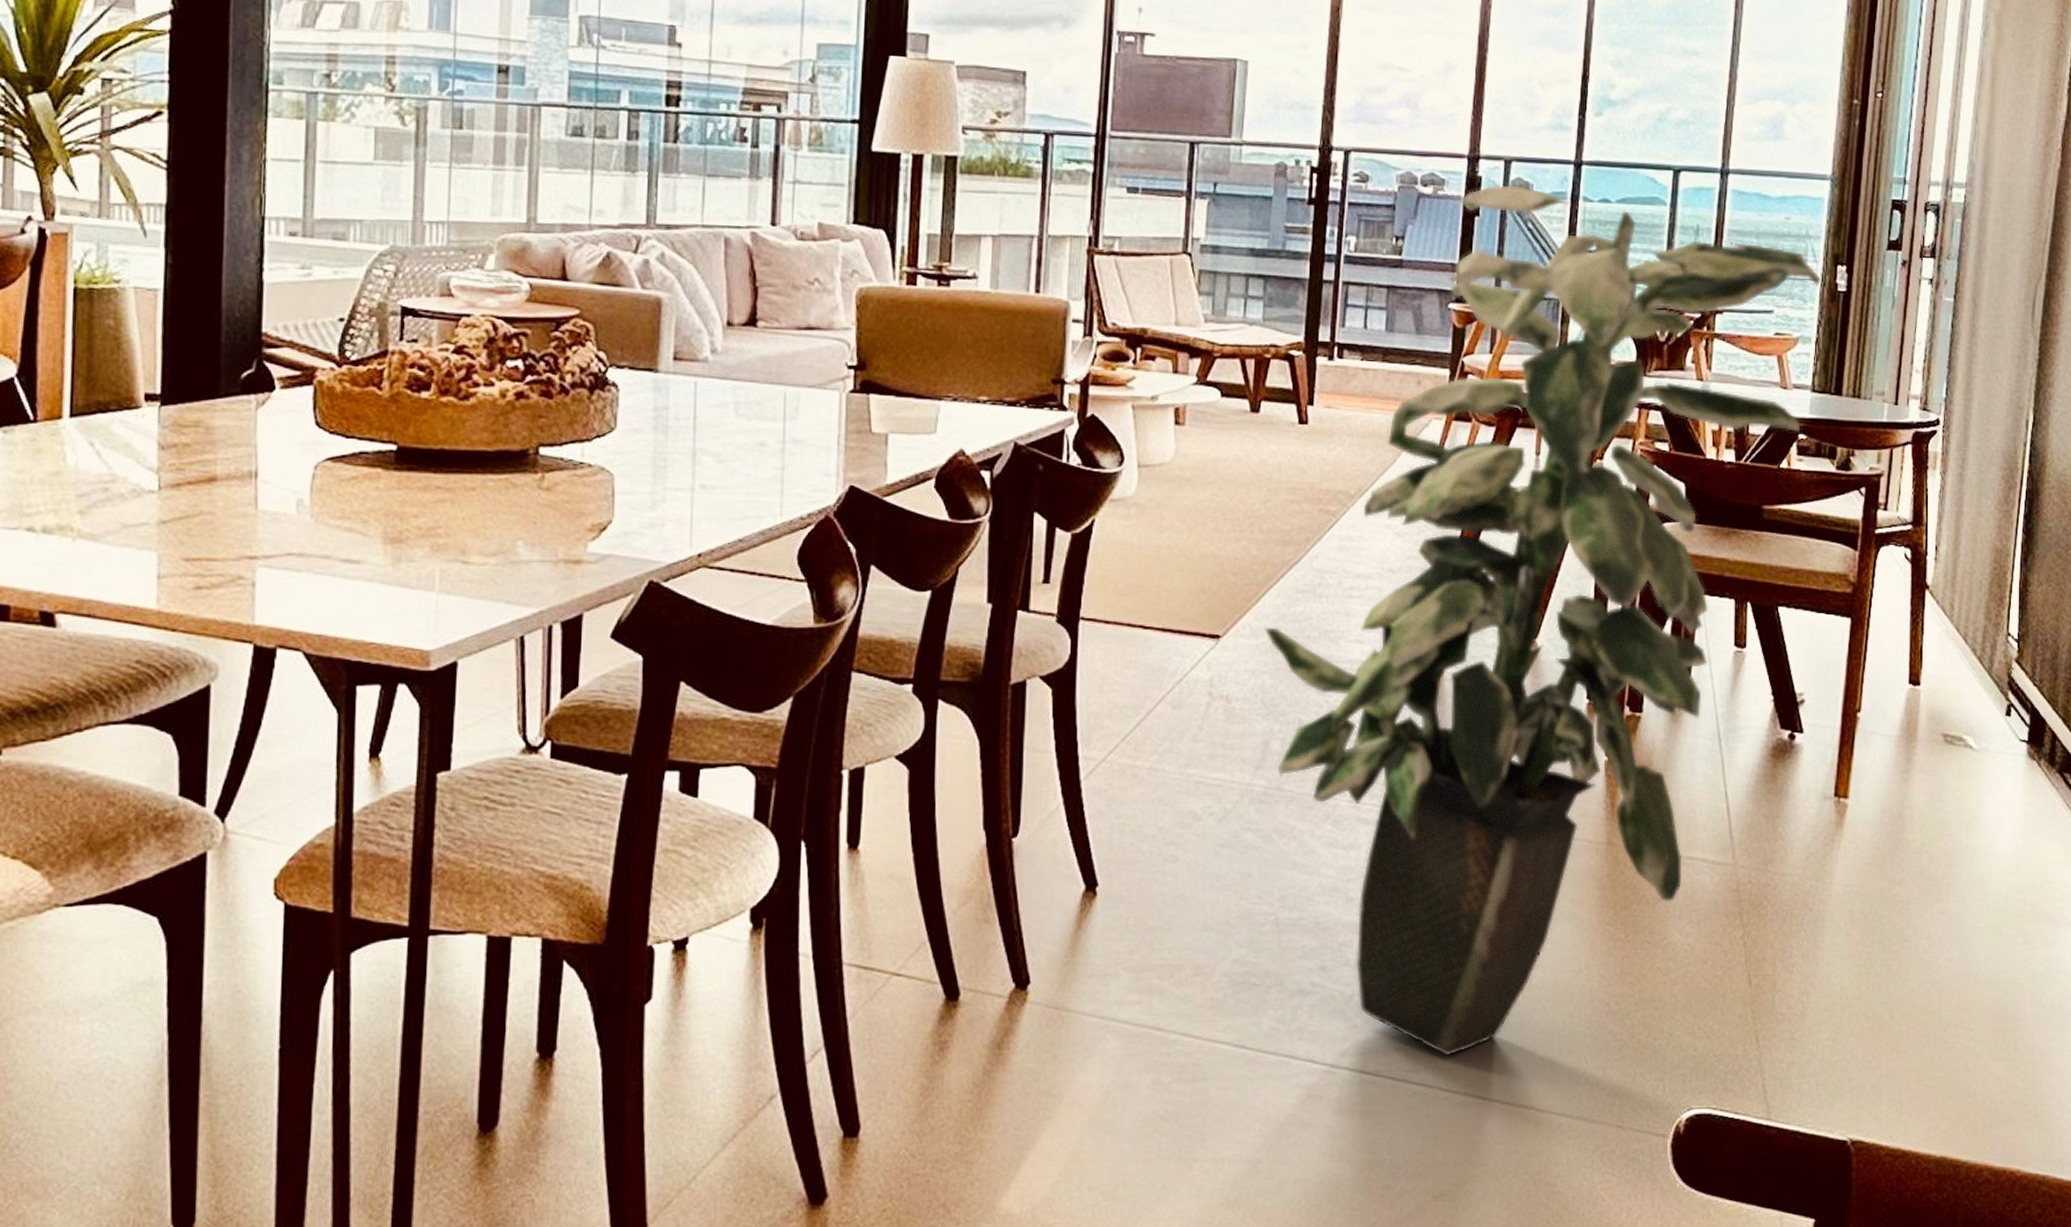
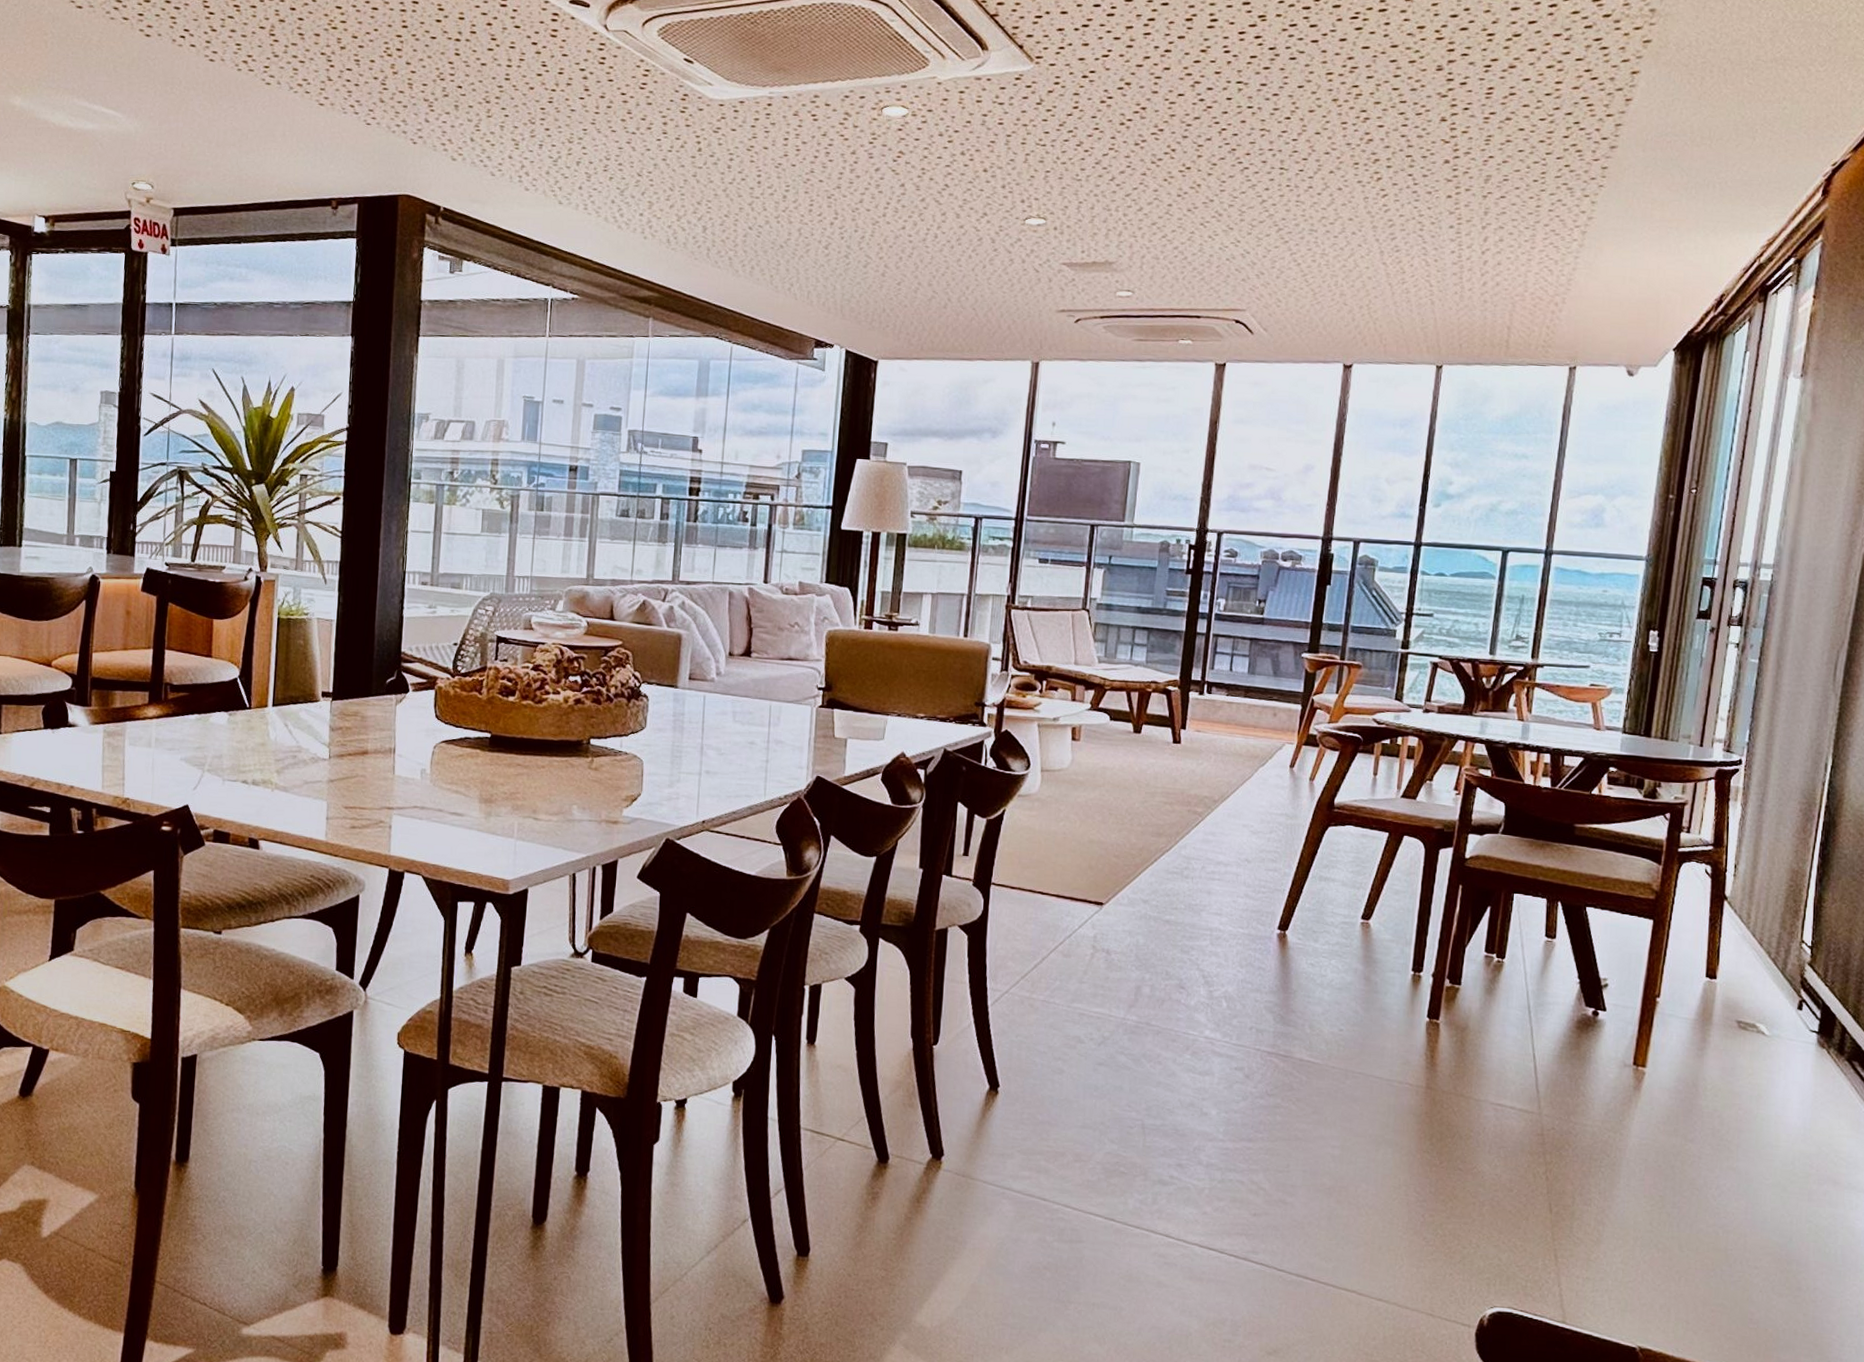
indoor plant: present [1264,184,1822,1055] -> none [1139,560,1635,1243]

